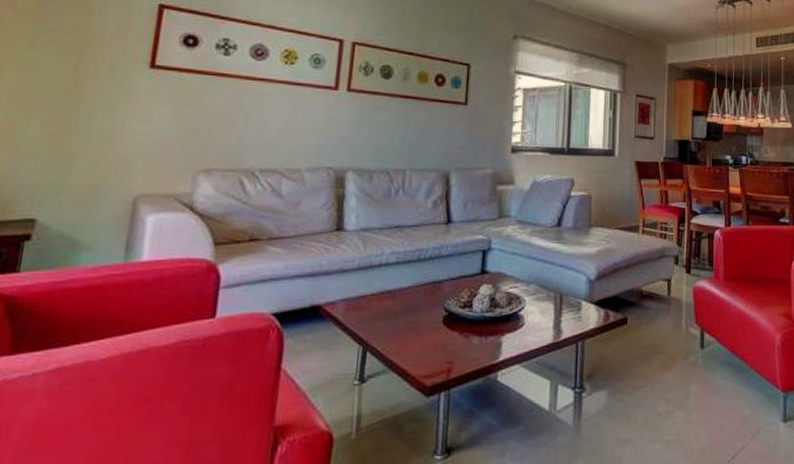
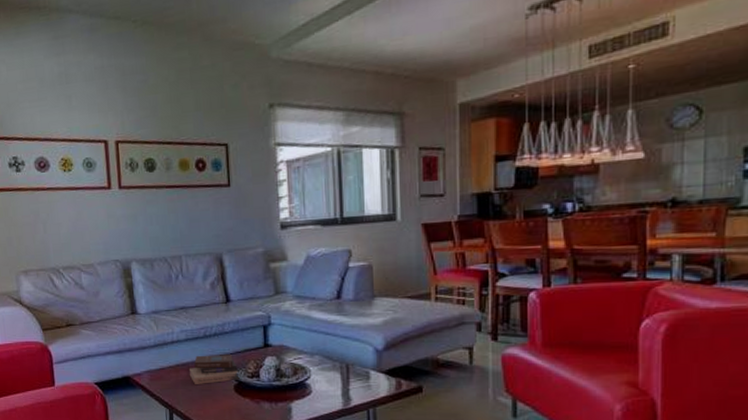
books: none [393,281,452,317] -> present [188,354,241,385]

